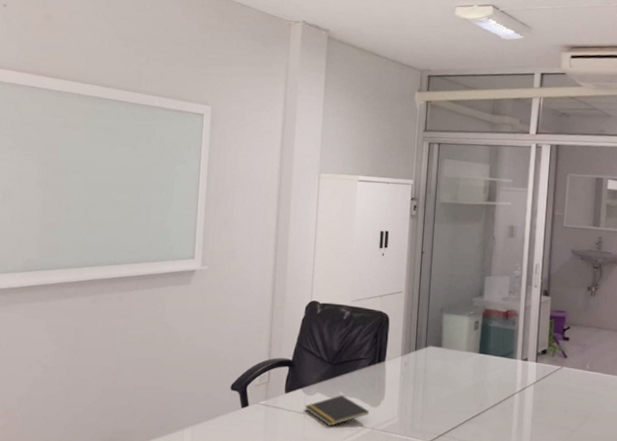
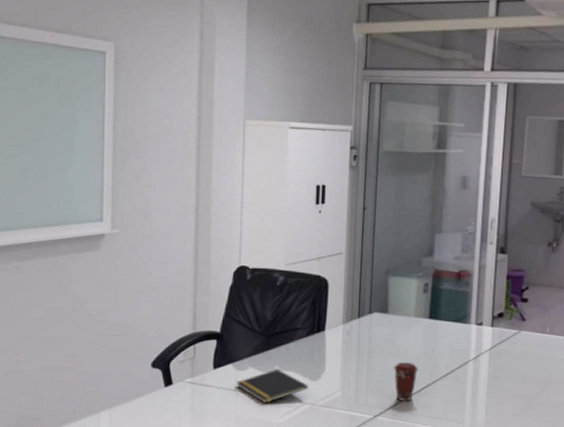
coffee cup: none [446,392,469,429] -> present [393,361,419,401]

